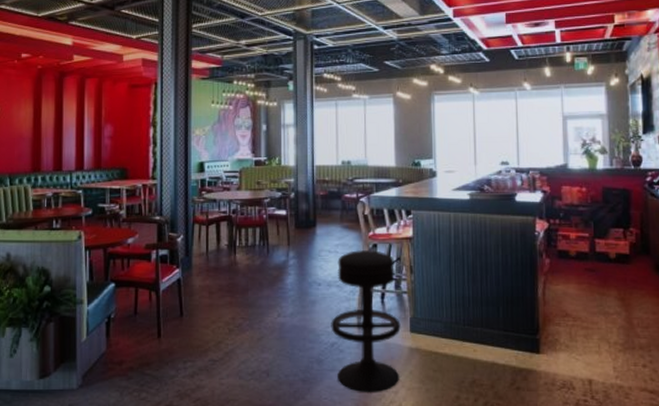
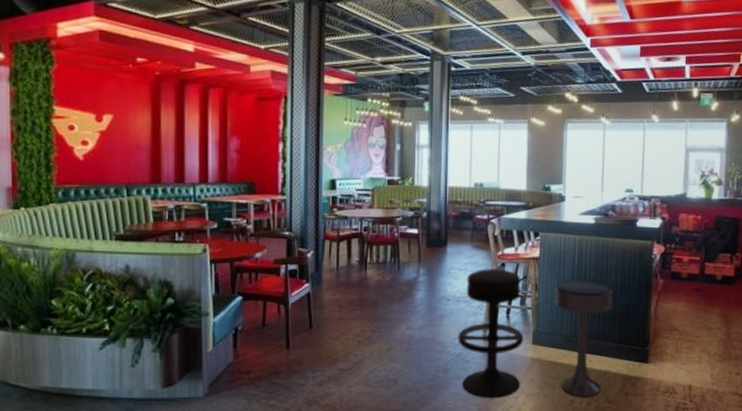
bar stool: none [431,258,496,393] -> present [555,277,614,397]

